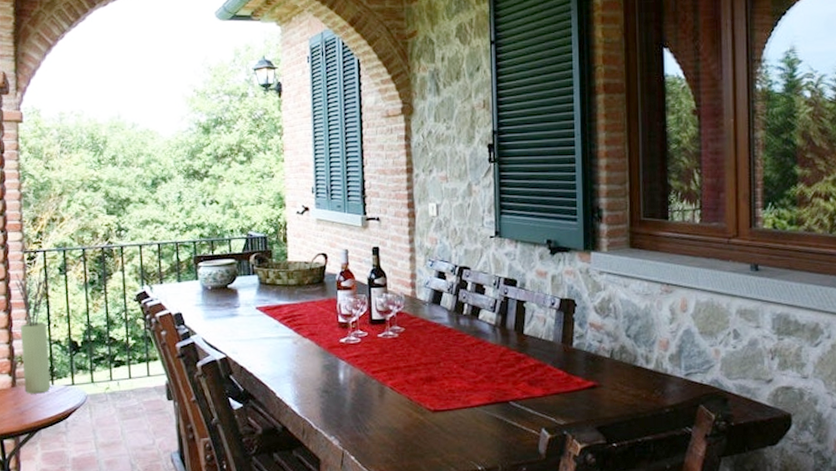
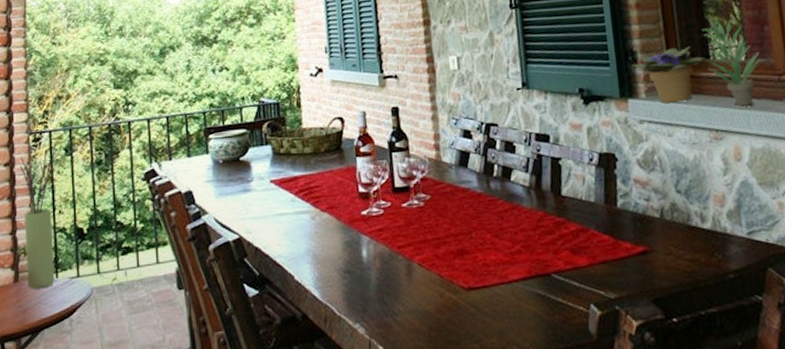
potted flower: none [597,207,664,258] -> present [631,46,705,103]
potted plant: none [664,183,713,264] -> present [702,18,760,107]

